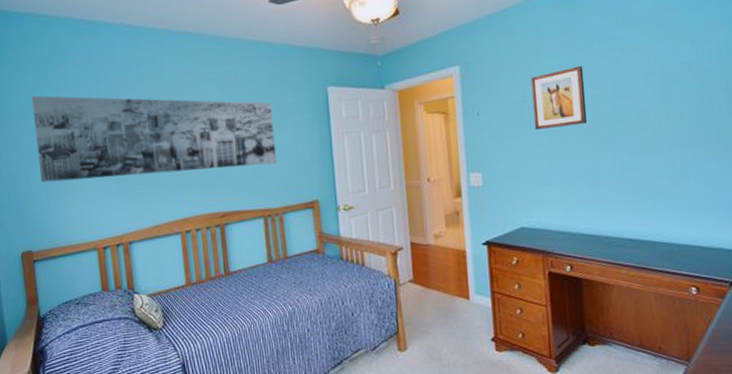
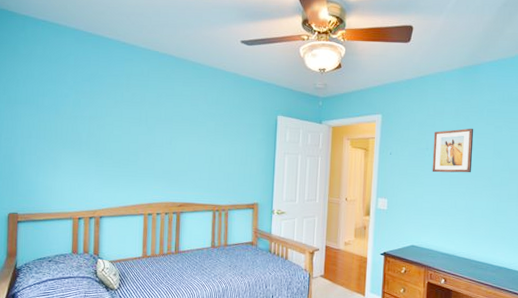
wall art: present [32,95,277,183] -> none [33,87,232,170]

